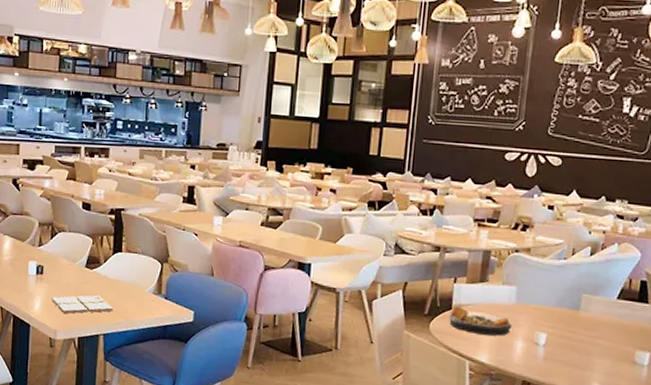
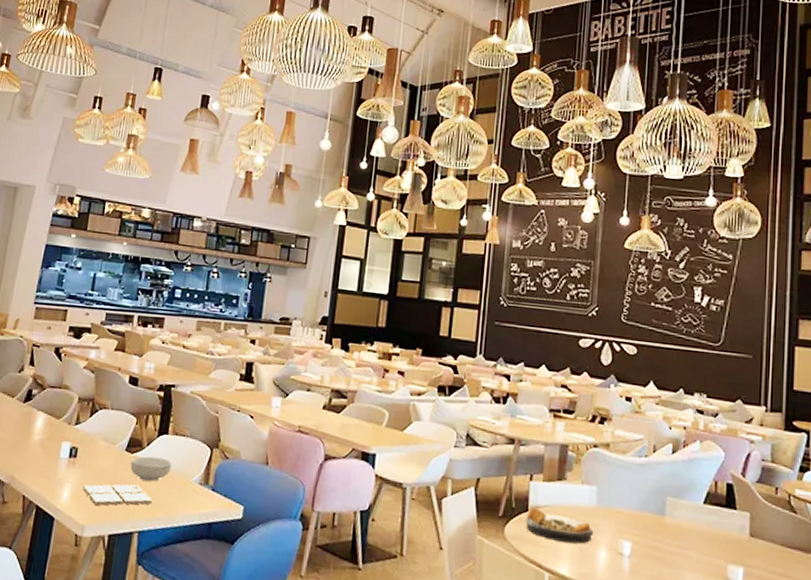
cereal bowl: none [91,271,127,293] -> present [130,456,172,482]

